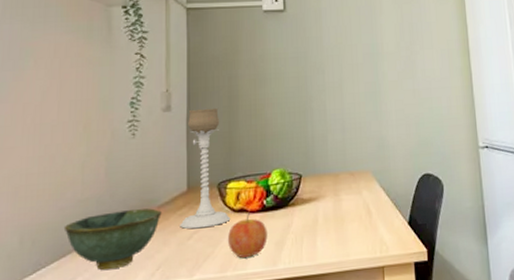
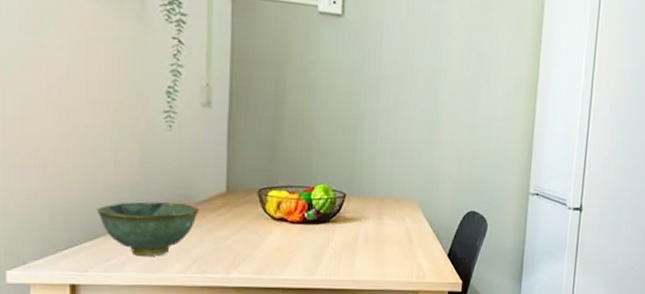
candle holder: present [180,108,231,229] -> none [218,109,270,231]
apple: present [227,213,268,258] -> none [265,223,307,264]

